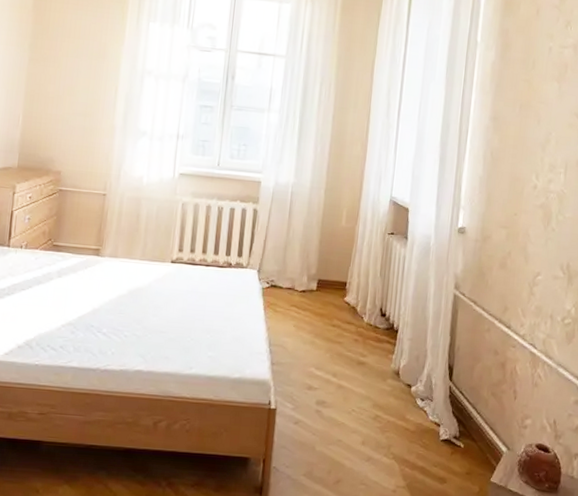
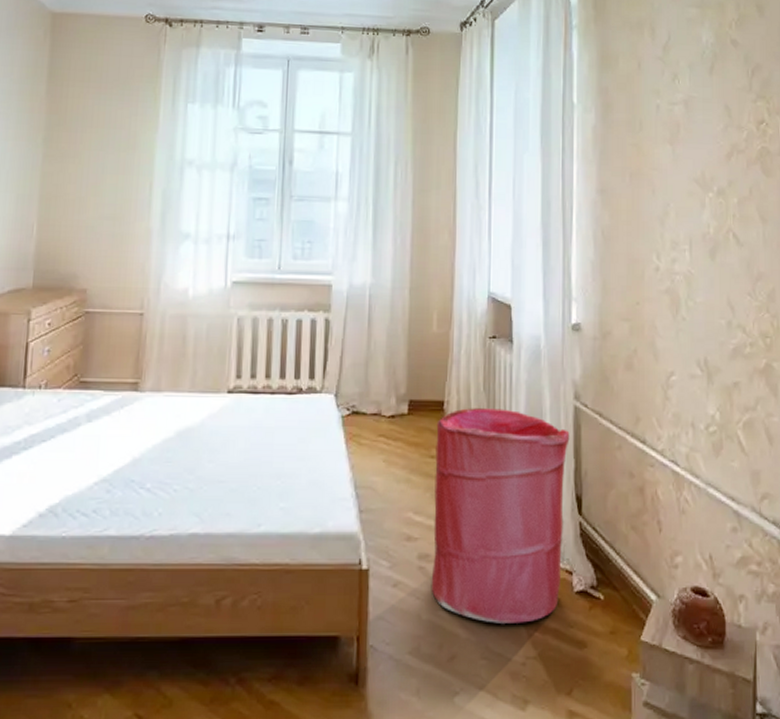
laundry hamper: none [324,289,448,460] -> present [431,408,570,623]

